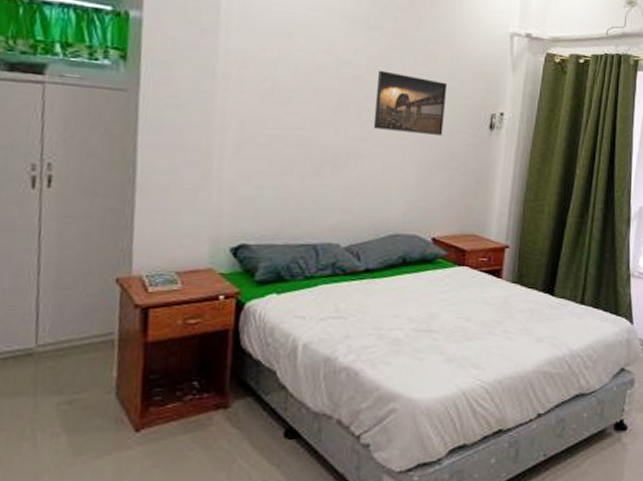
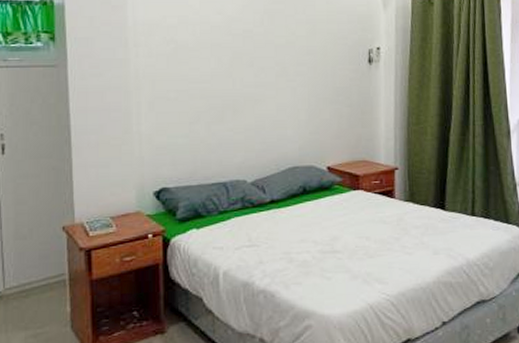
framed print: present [373,70,448,135] -> none [264,23,327,75]

